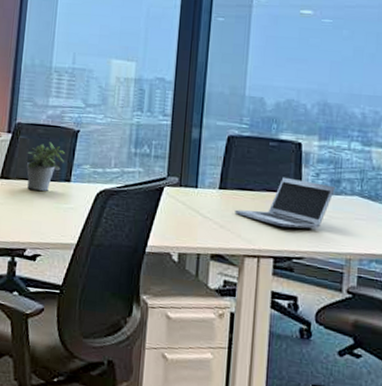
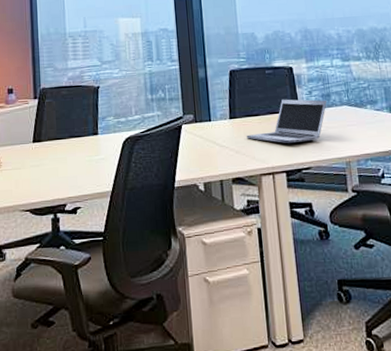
potted plant: present [26,142,66,191] -> none [54,101,90,148]

